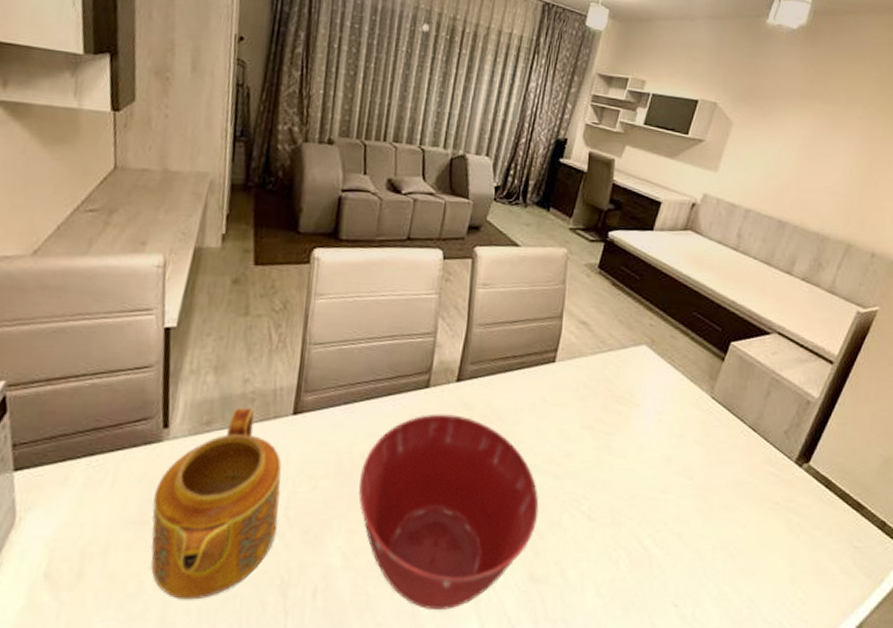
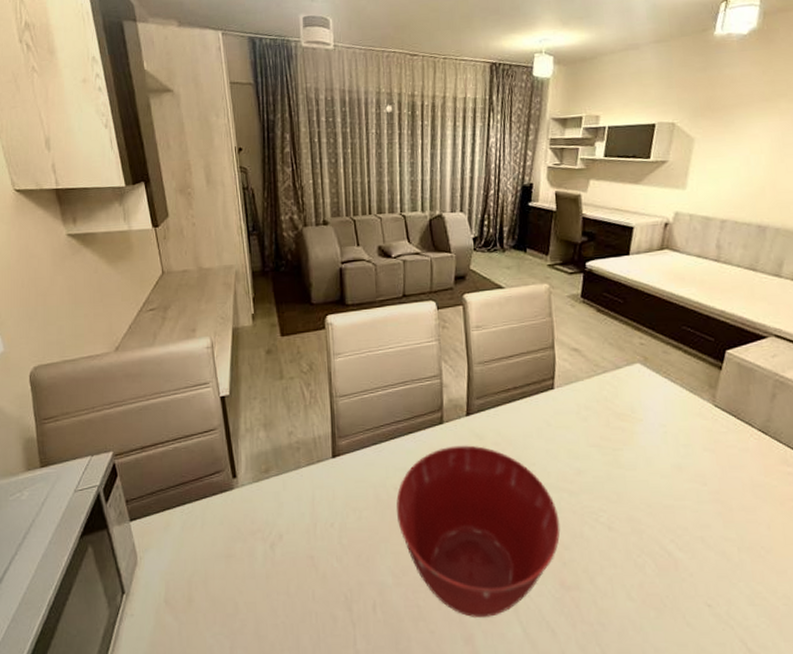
teapot: present [151,407,282,600] -> none [235,455,335,617]

